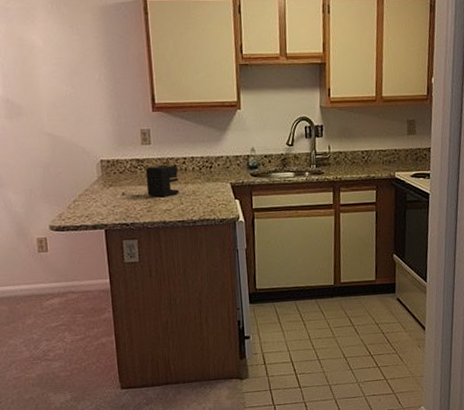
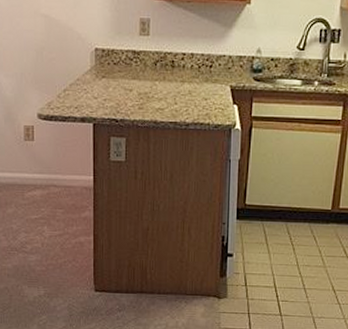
coffee maker: present [121,165,179,198] -> none [113,60,175,95]

